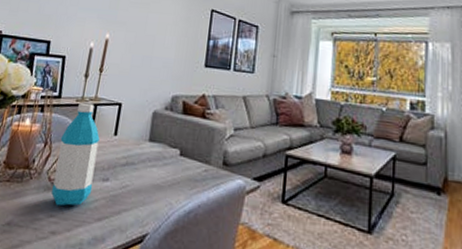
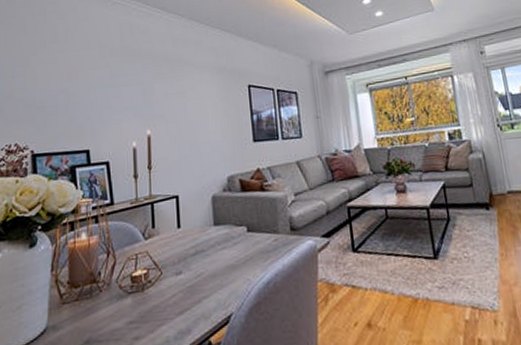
water bottle: present [51,102,100,206] -> none [123,203,167,311]

